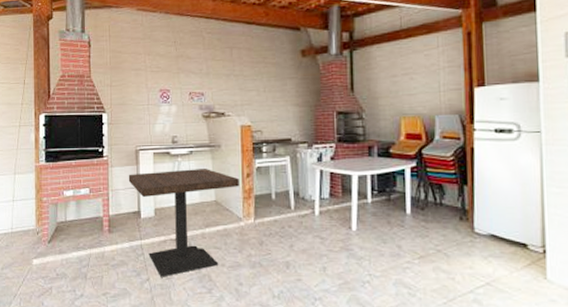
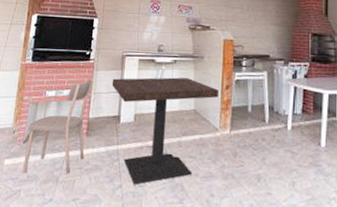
dining chair: none [51,175,110,271] -> present [23,78,94,174]

